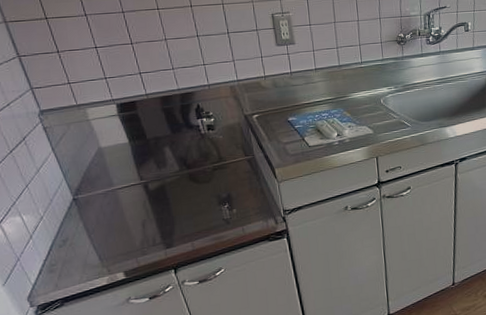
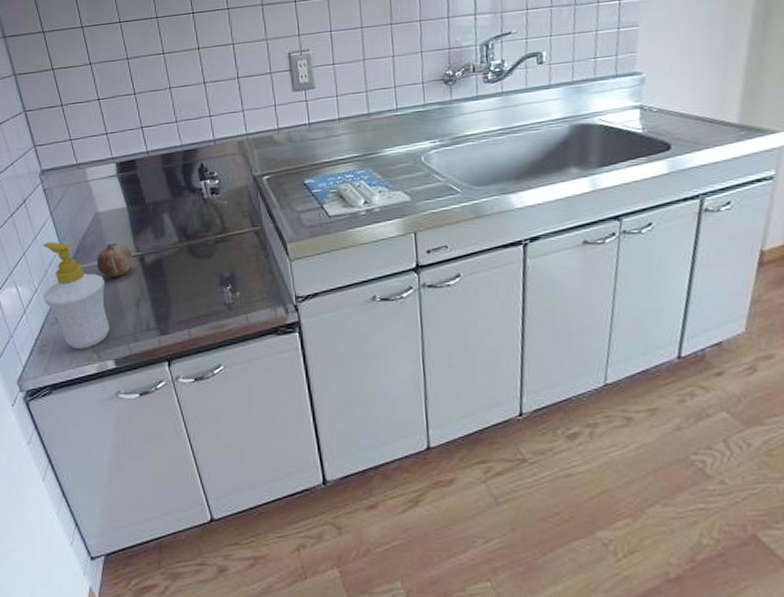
soap bottle: none [46,174,118,267] -> present [43,242,109,350]
fruit: none [102,173,138,204] -> present [97,243,133,278]

